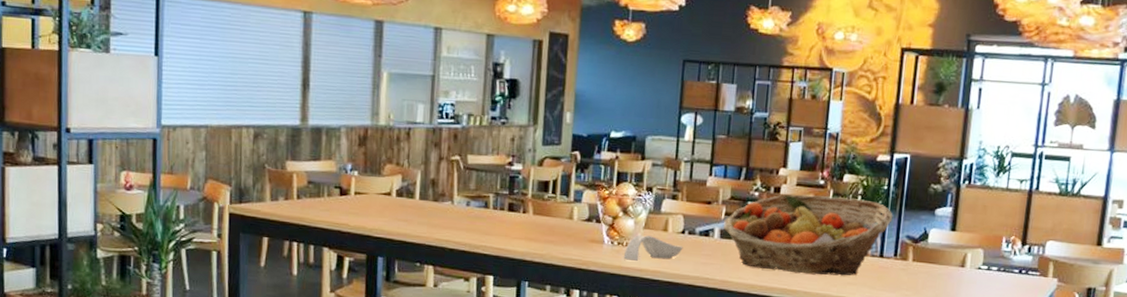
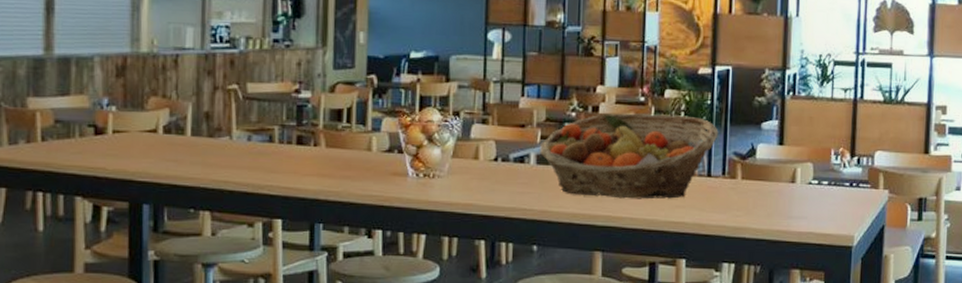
spoon rest: present [623,235,683,261] -> none [430,165,497,194]

